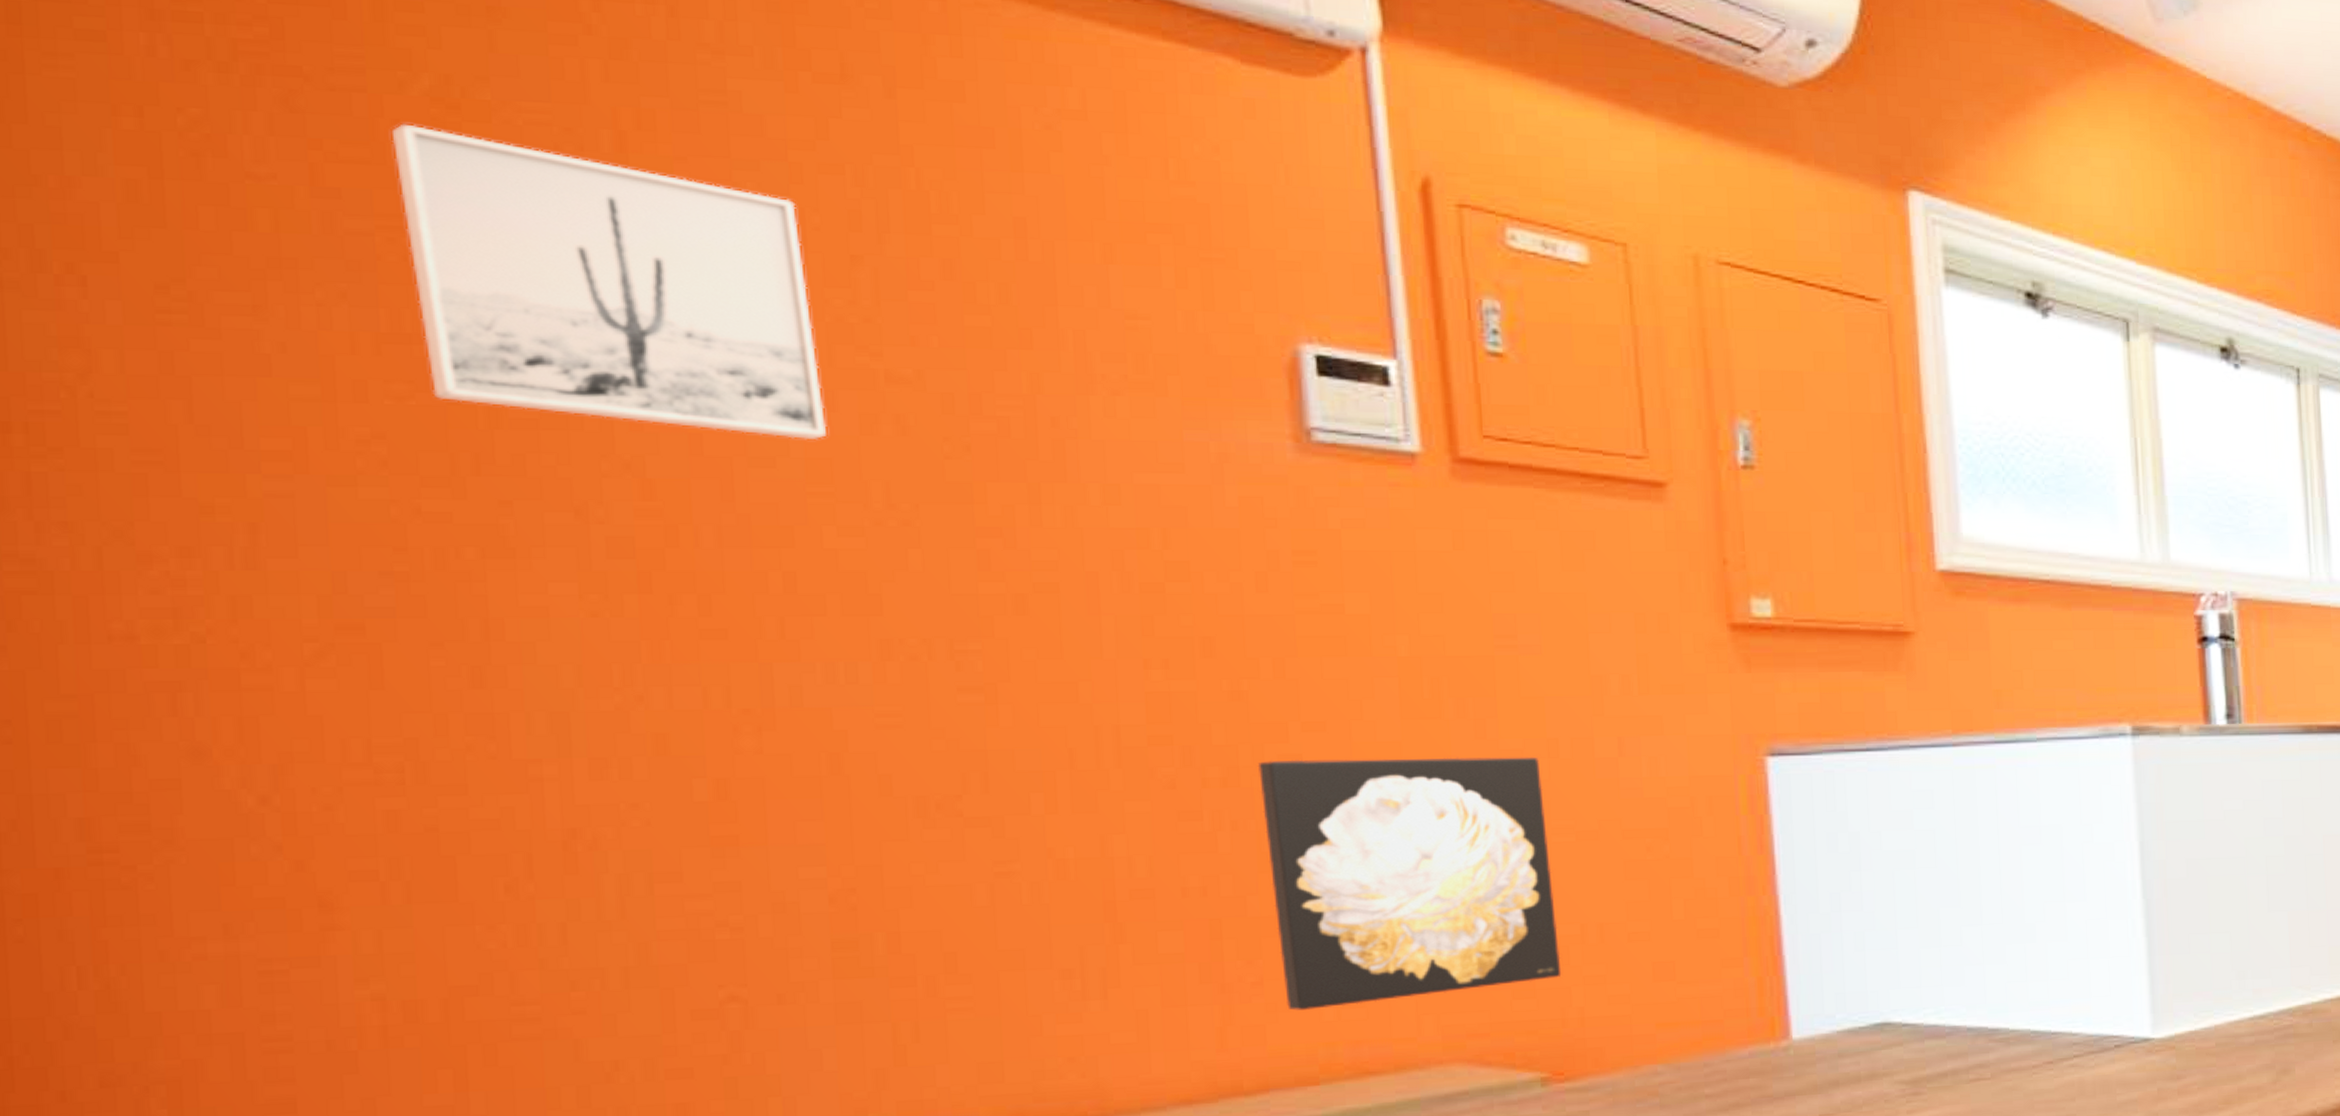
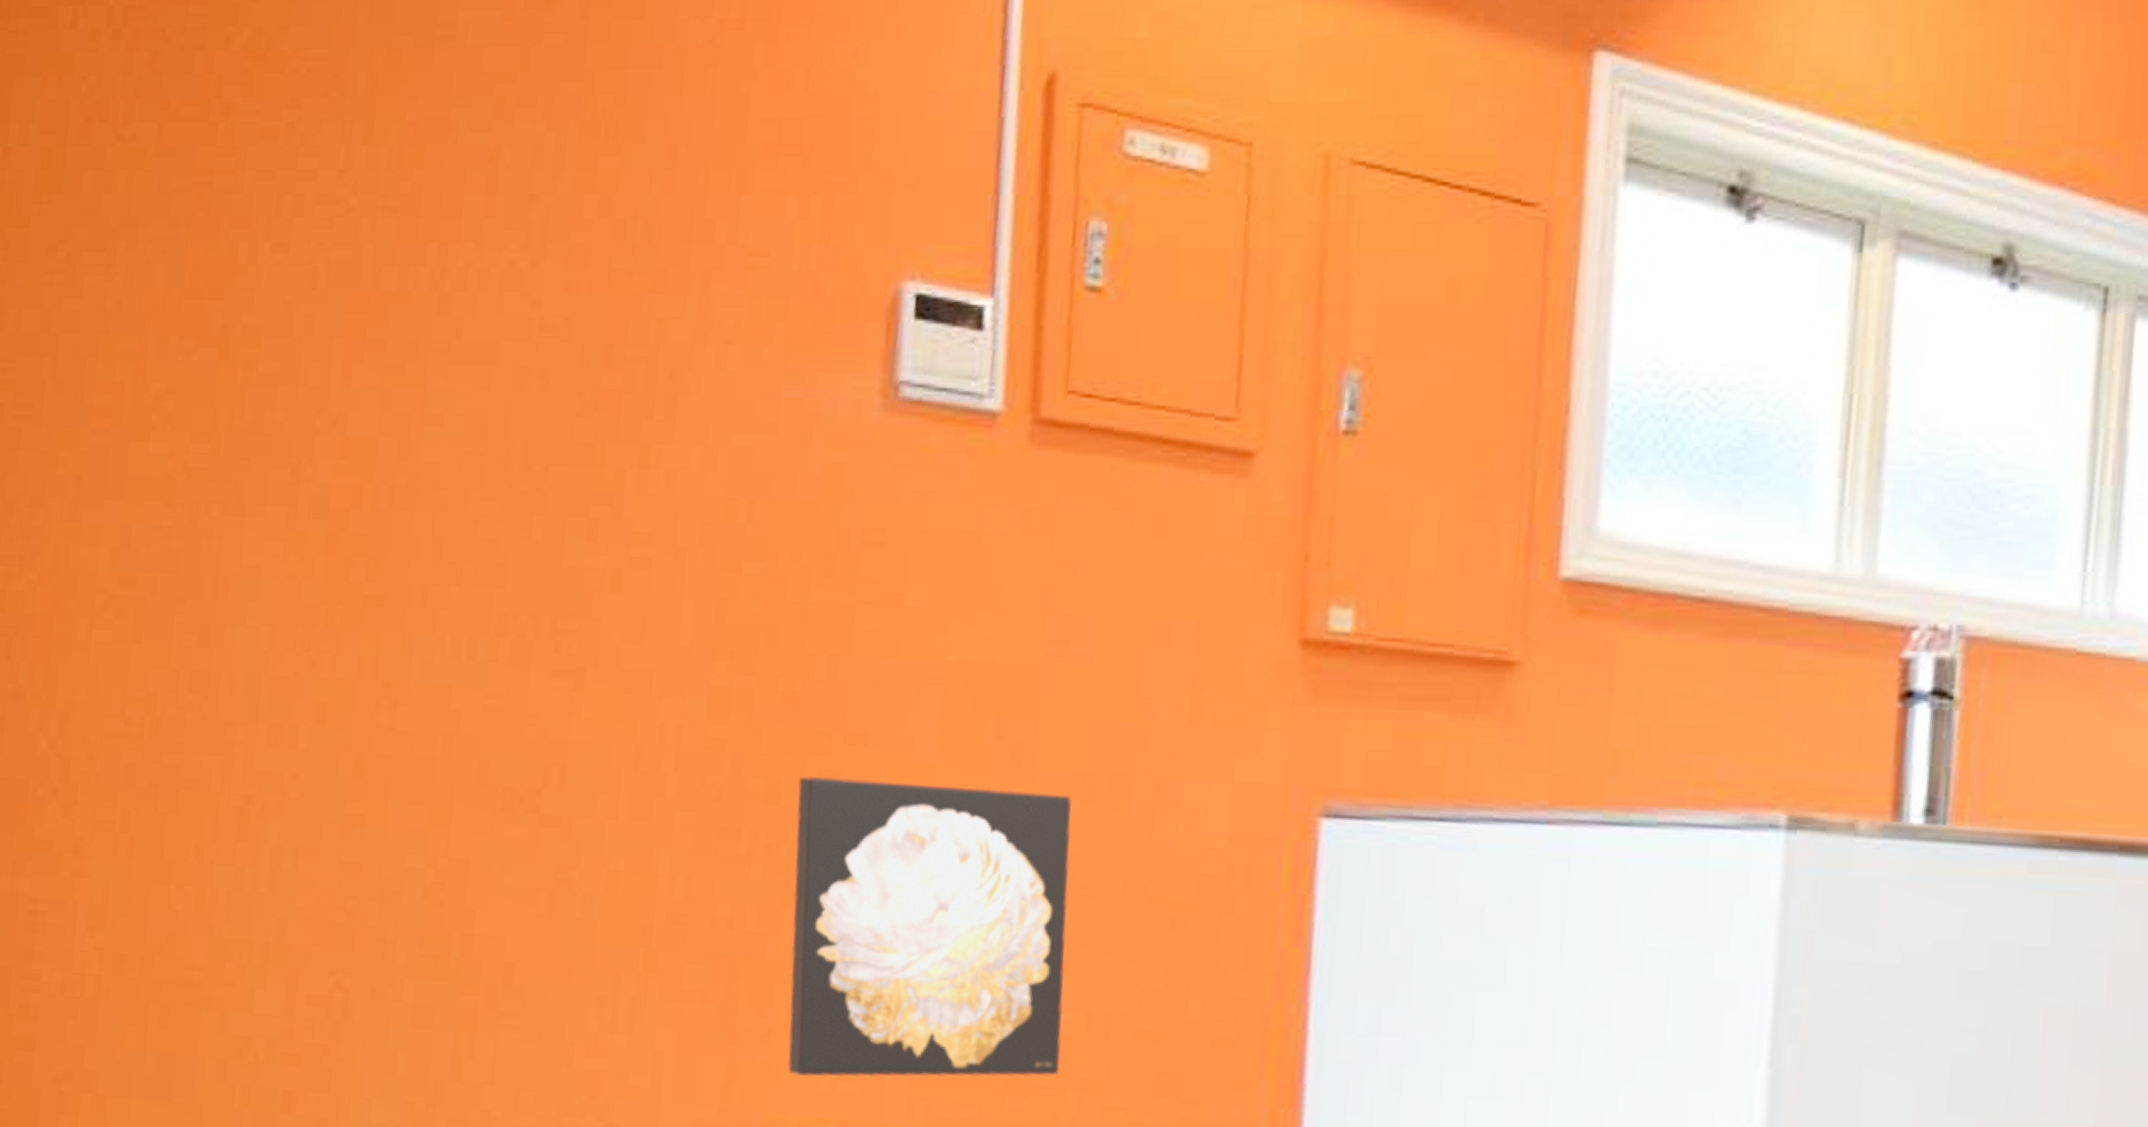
wall art: present [391,123,827,441] -> none [210,79,494,396]

